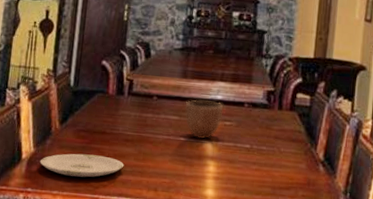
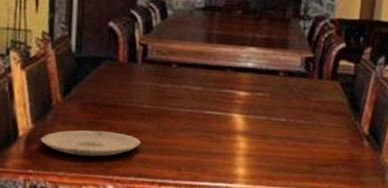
decorative bowl: present [184,99,224,140] -> none [209,67,255,113]

